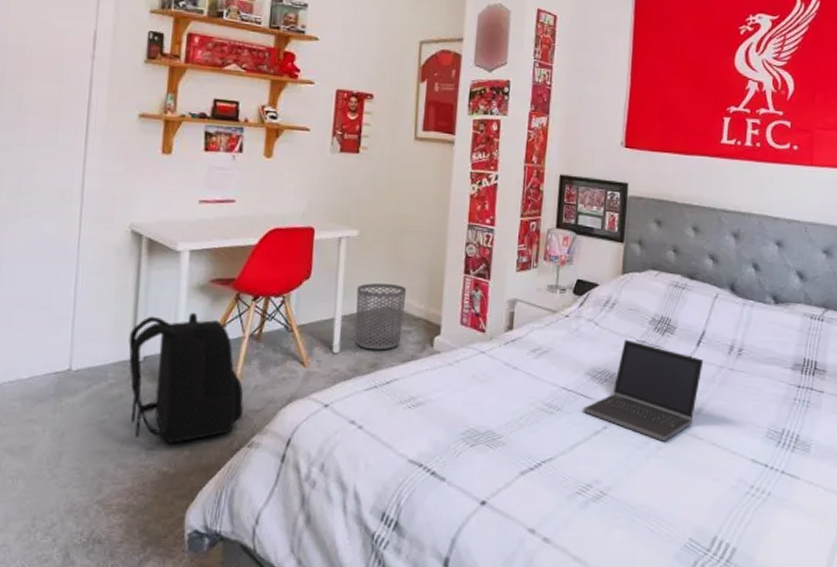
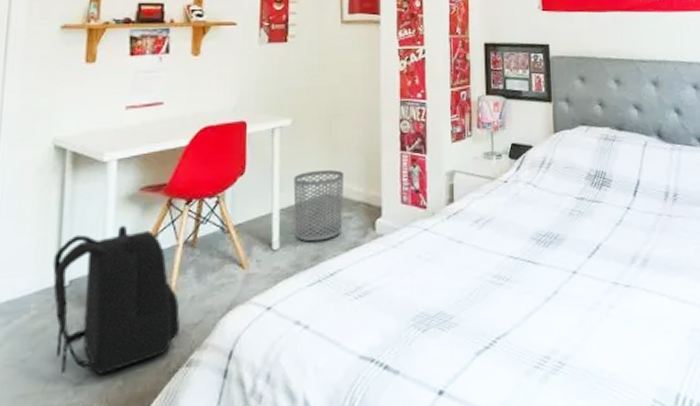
laptop computer: present [583,339,704,442] -> none [532,198,643,300]

